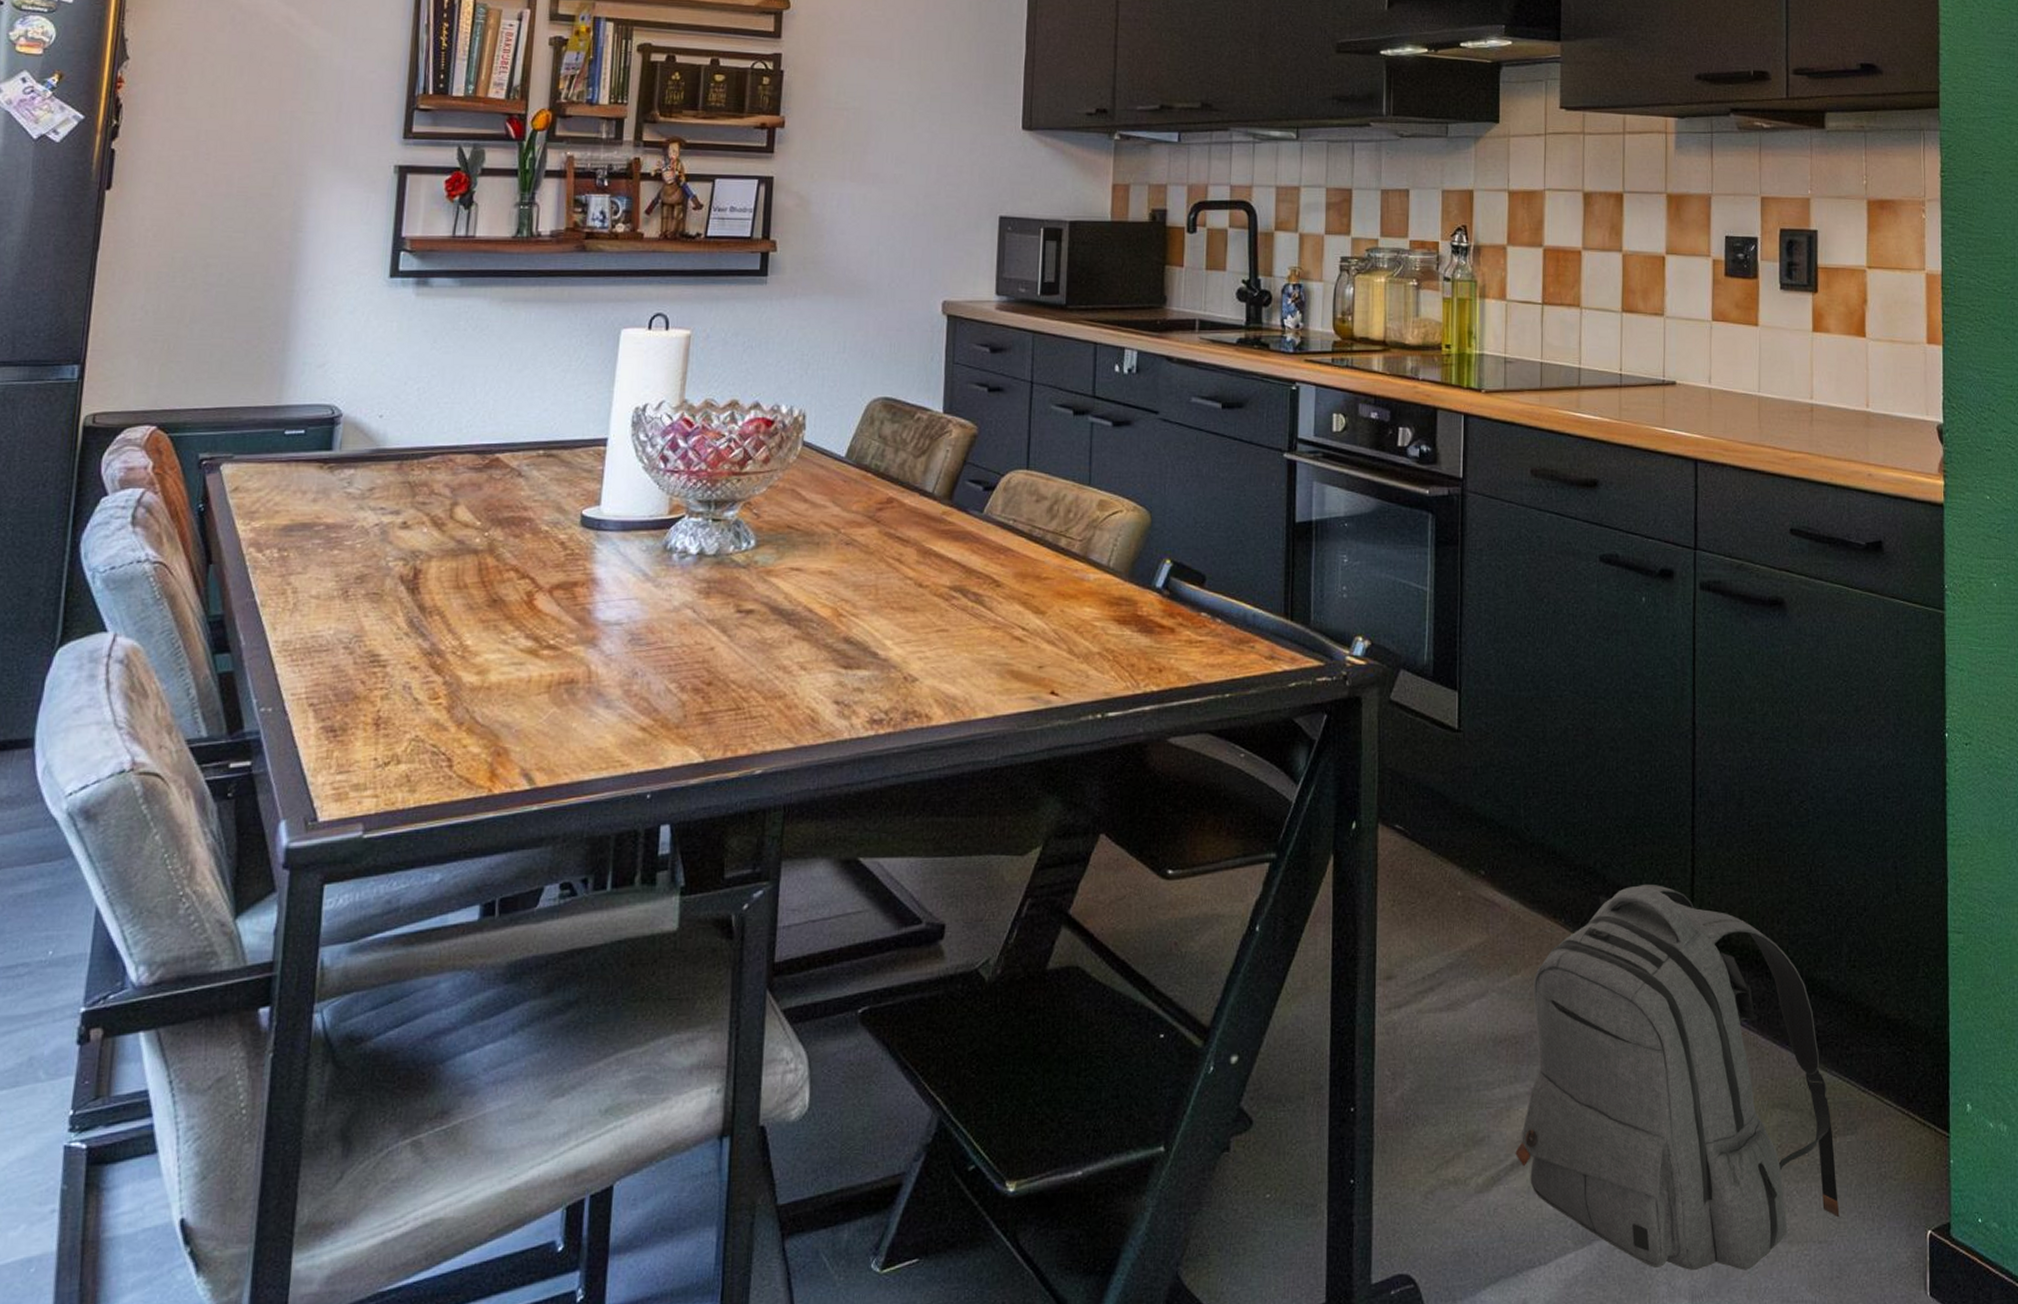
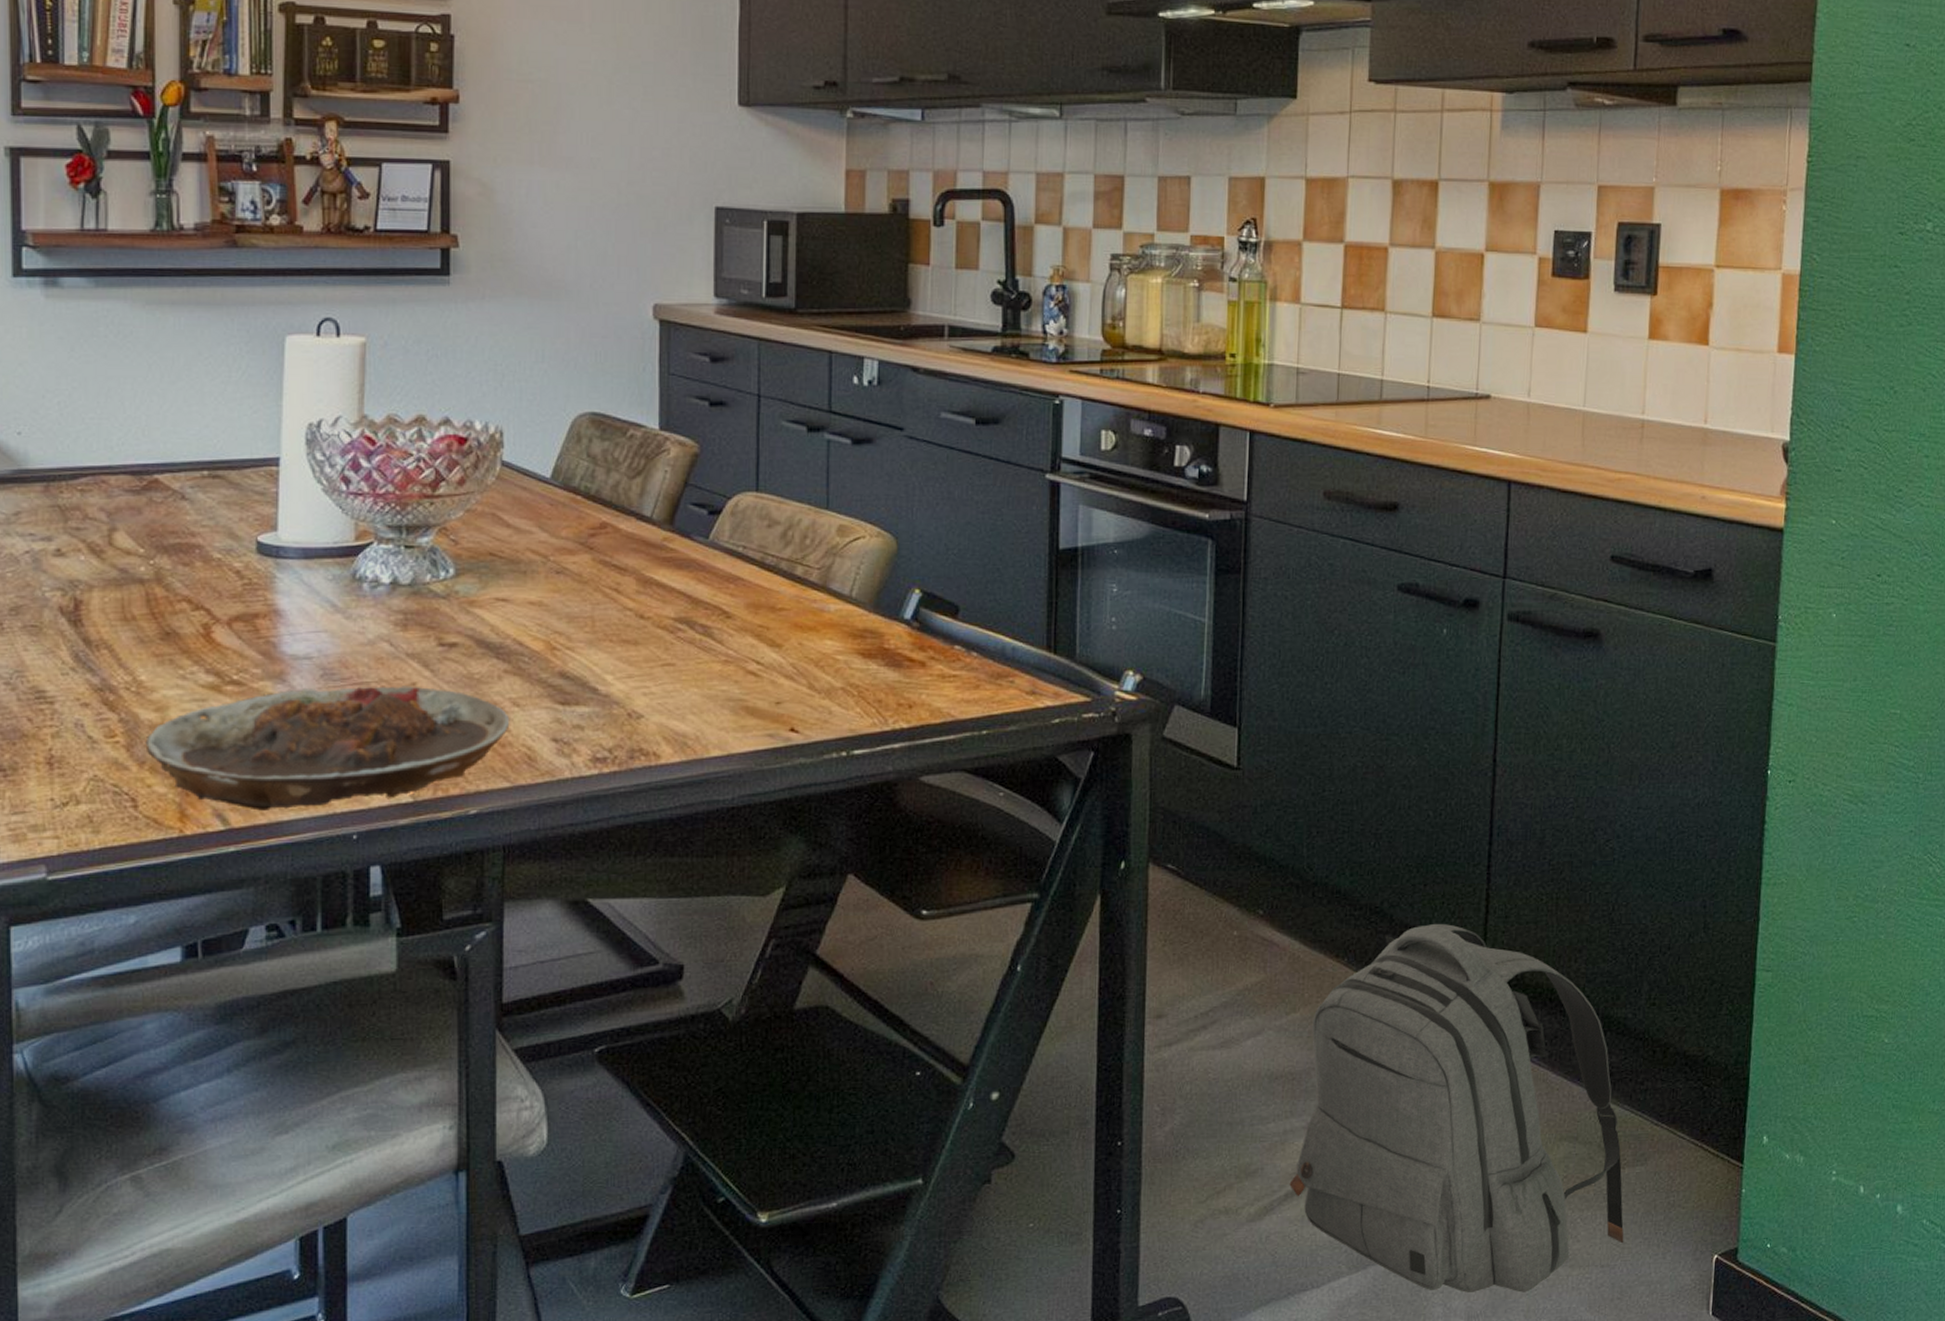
plate: none [465,650,797,771] -> present [145,686,510,811]

